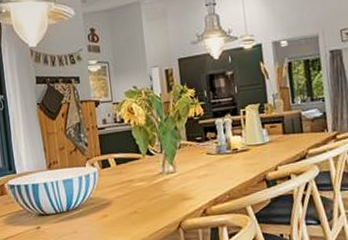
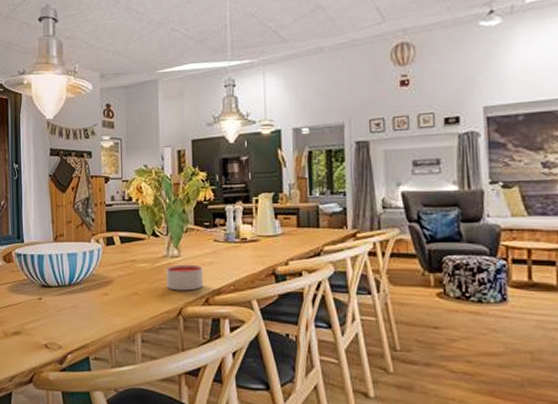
candle: none [162,178,201,205] -> present [166,264,204,291]

